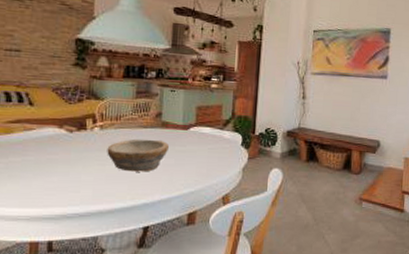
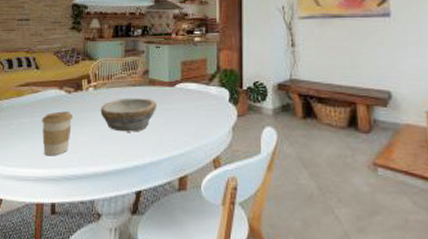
coffee cup: none [37,150,75,195] -> present [42,111,74,156]

